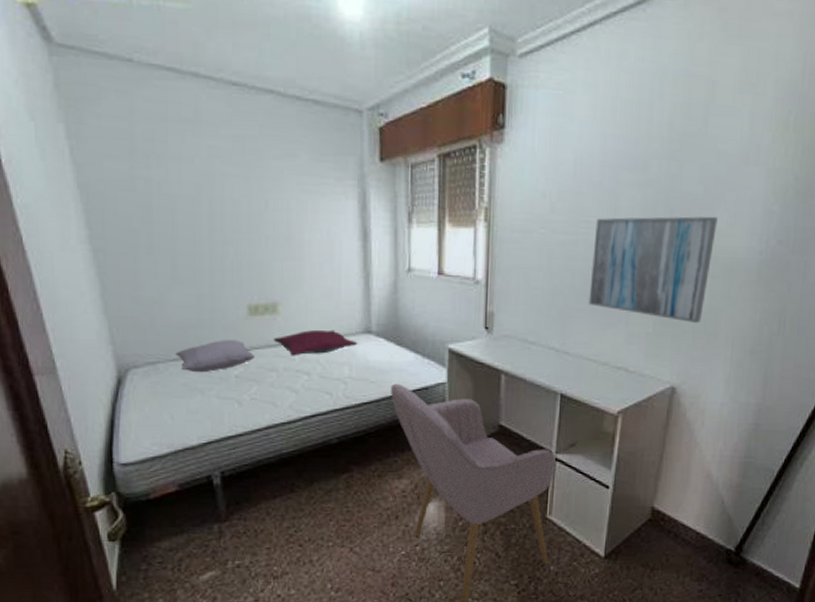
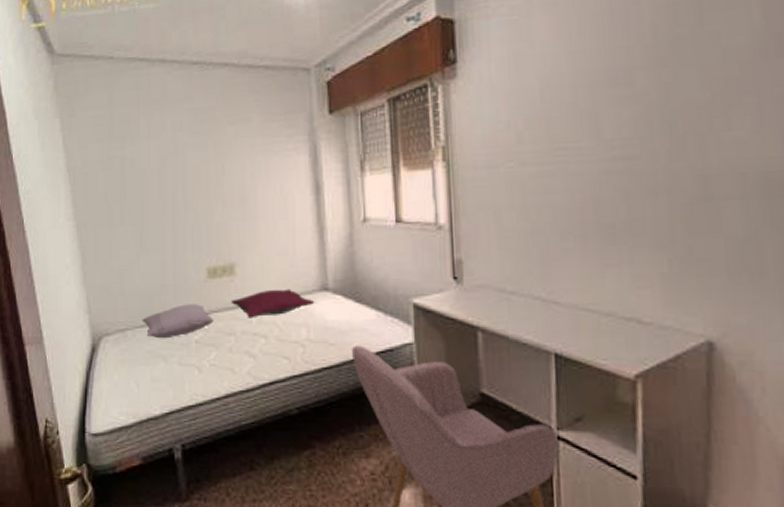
wall art: present [589,216,718,323] -> none [575,124,738,257]

